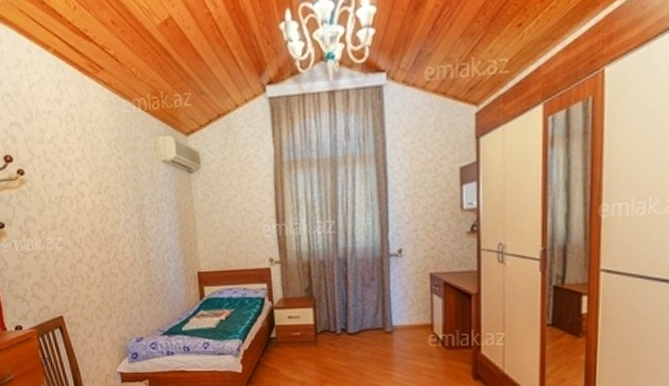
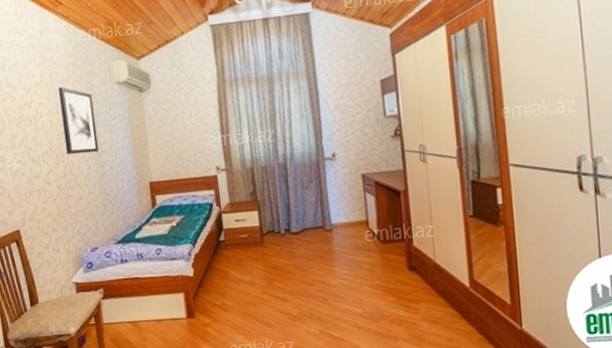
wall art: none [100,164,144,239] -> present [58,87,99,154]

